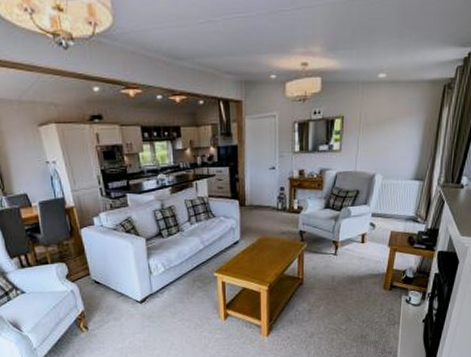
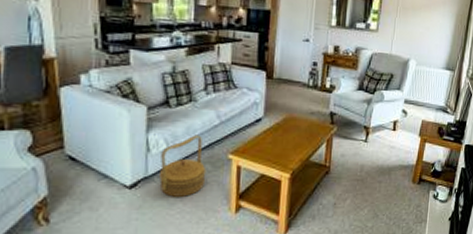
woven basket: none [160,258,198,309] -> present [158,135,207,197]

